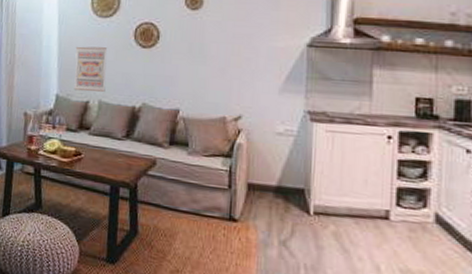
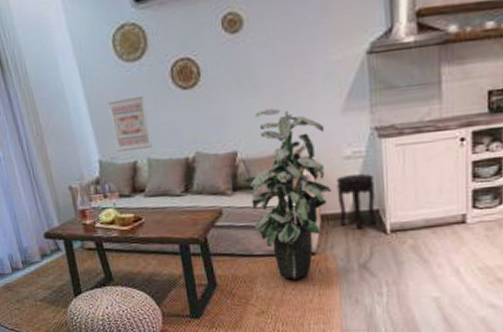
indoor plant: none [179,77,262,244] -> present [241,108,332,279]
side table: none [266,150,302,205] -> present [336,174,376,230]

